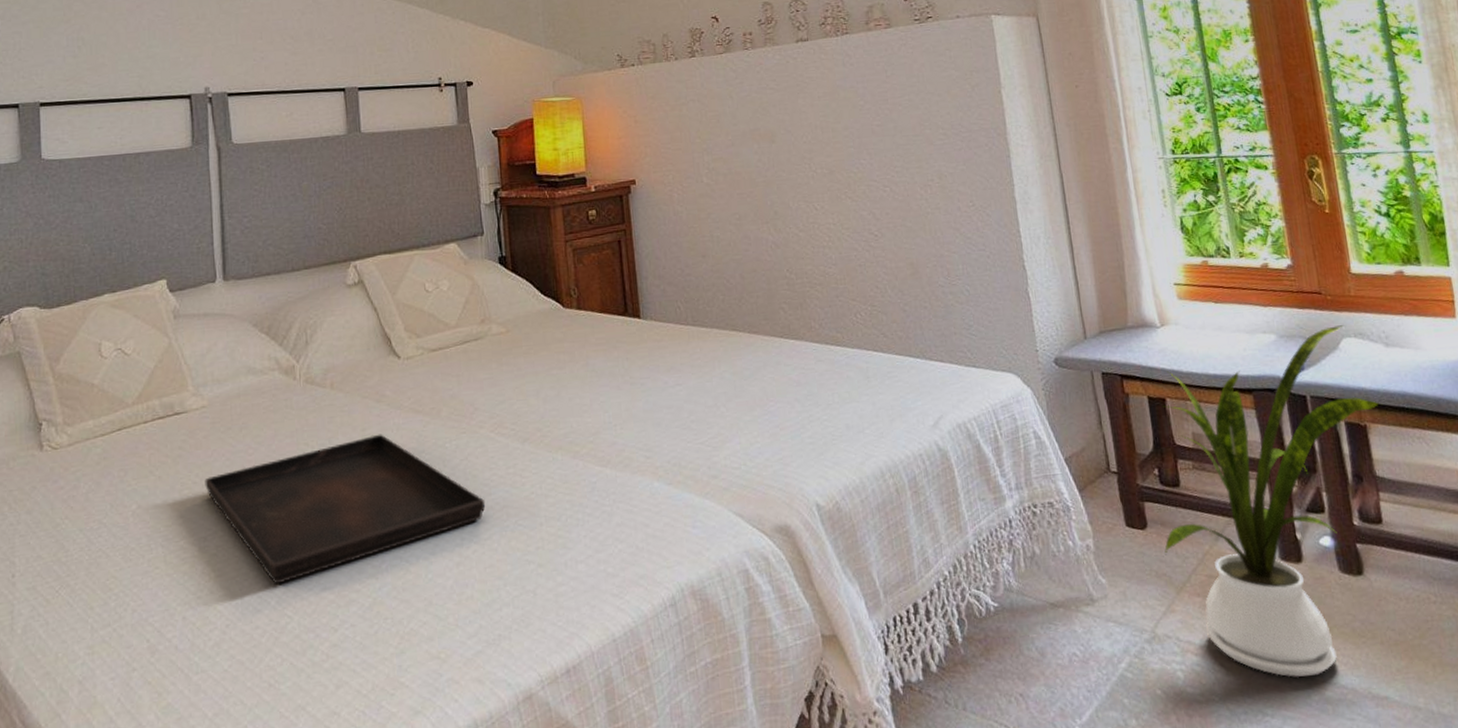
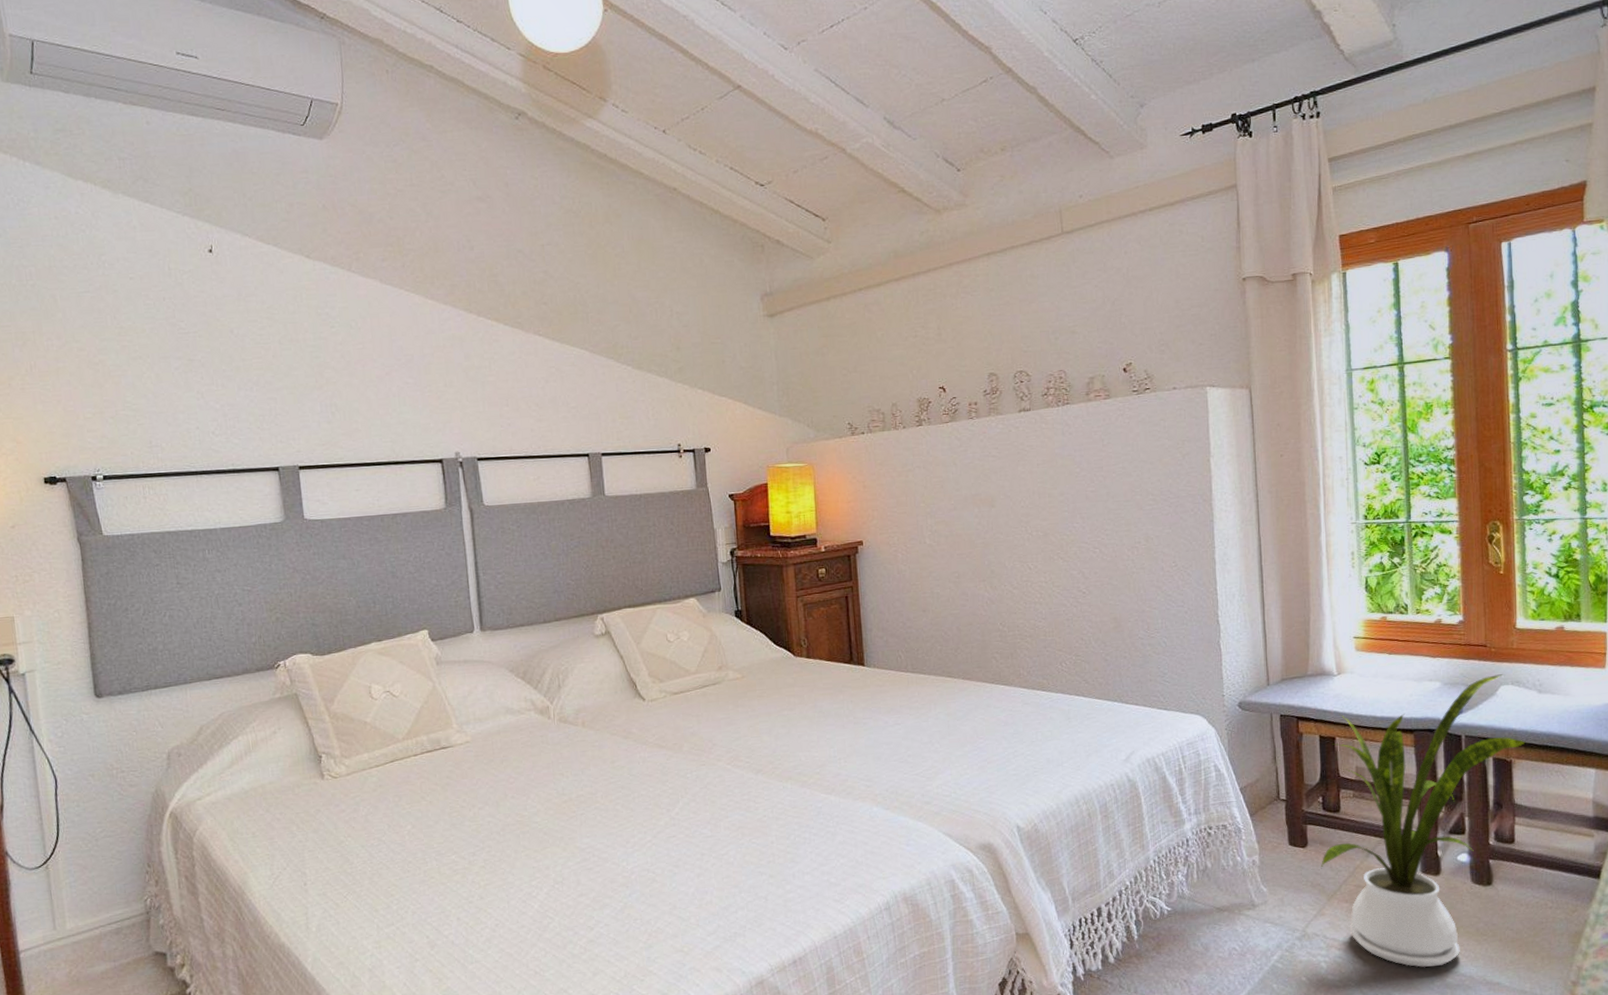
serving tray: present [204,434,486,585] -> none [471,766,723,892]

